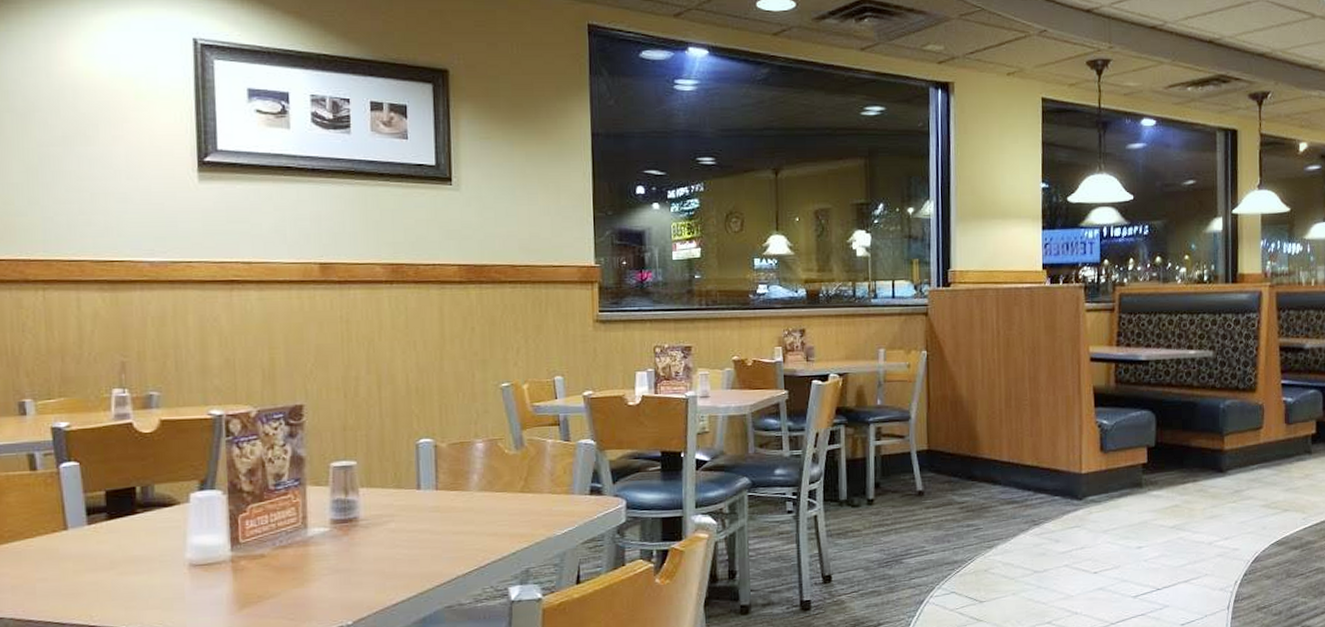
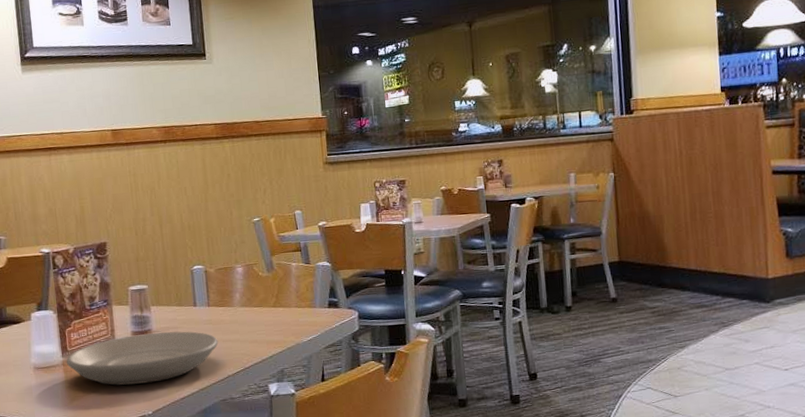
plate: none [236,520,447,588] -> present [66,331,219,386]

